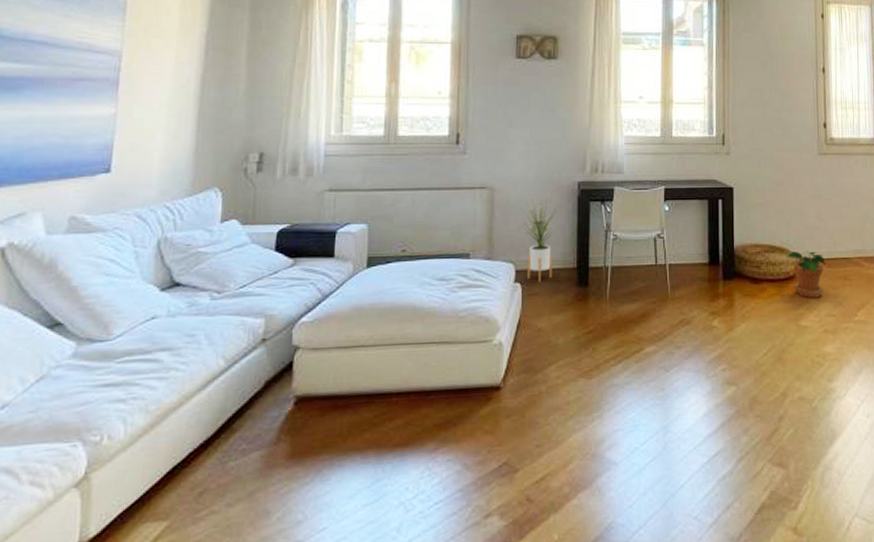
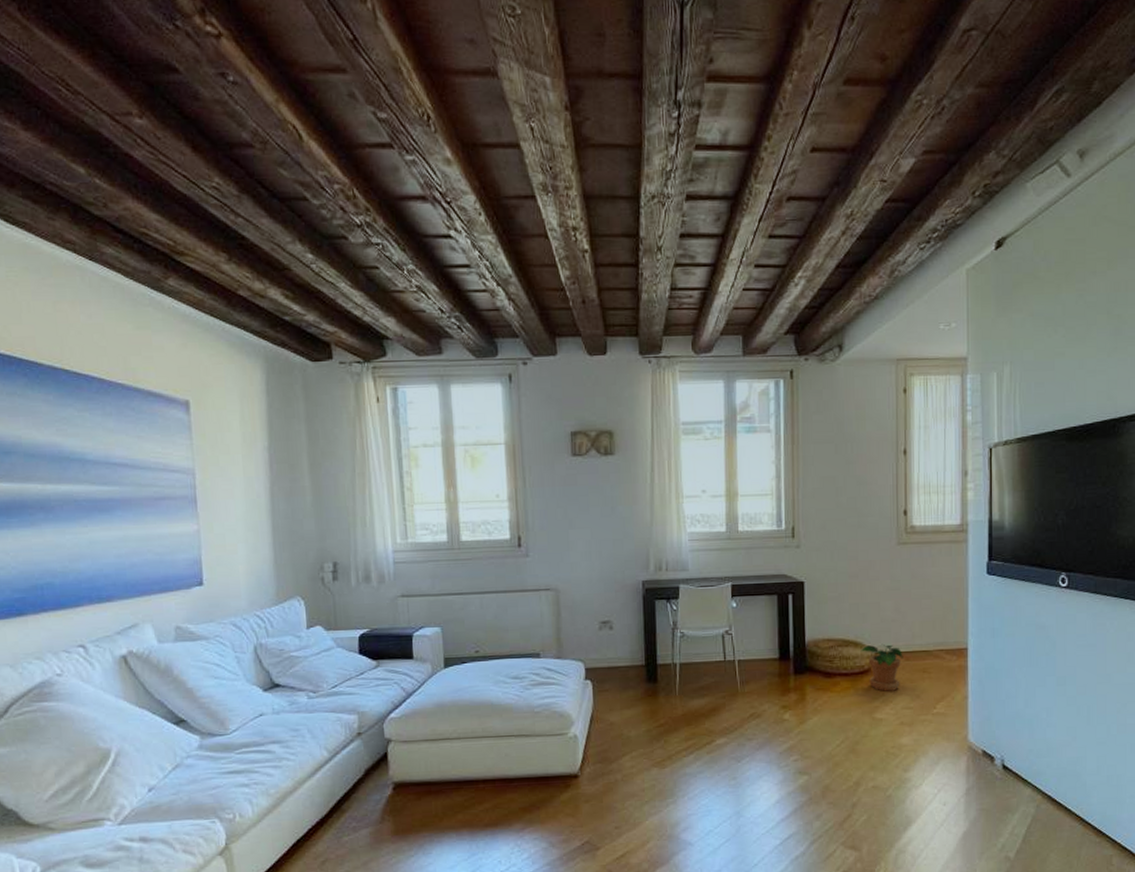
house plant: present [521,198,561,282] -> none [587,599,626,679]

